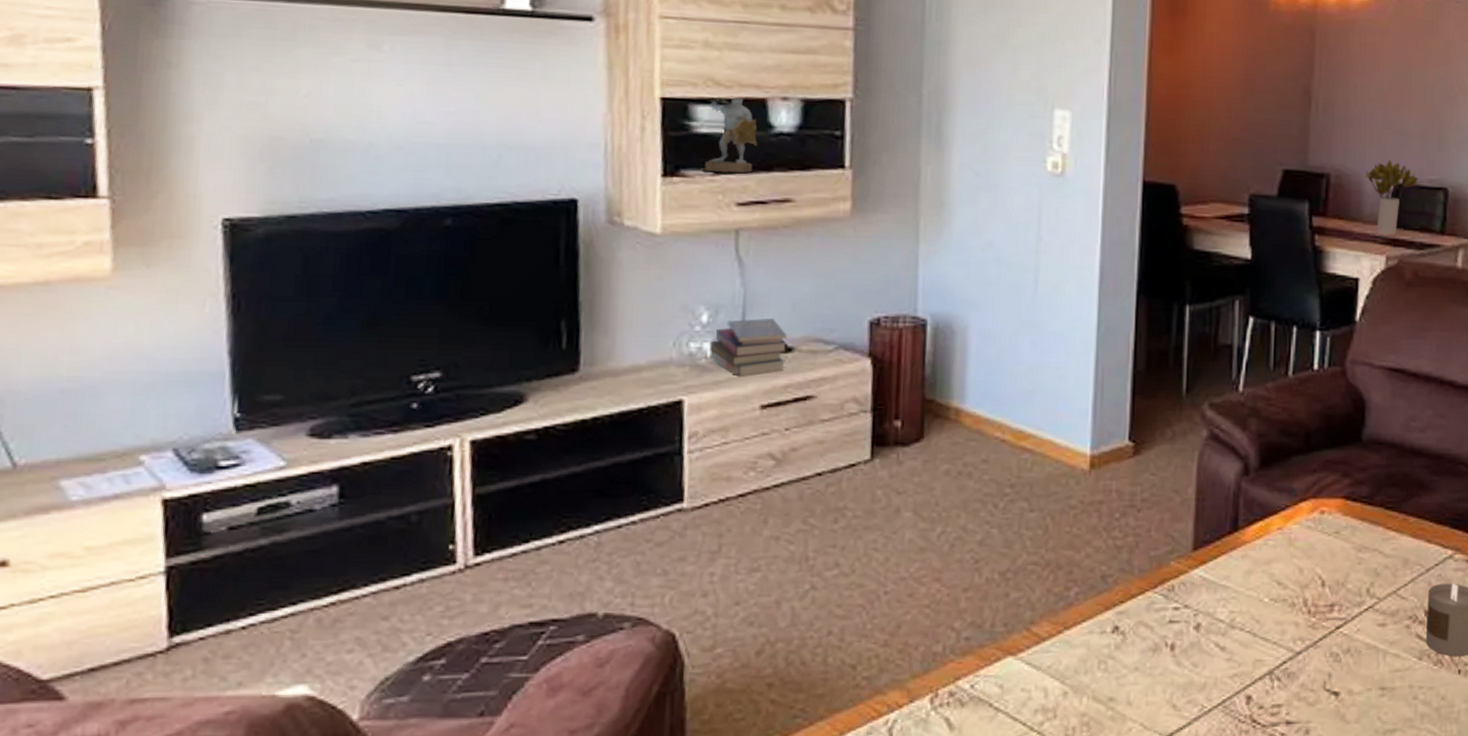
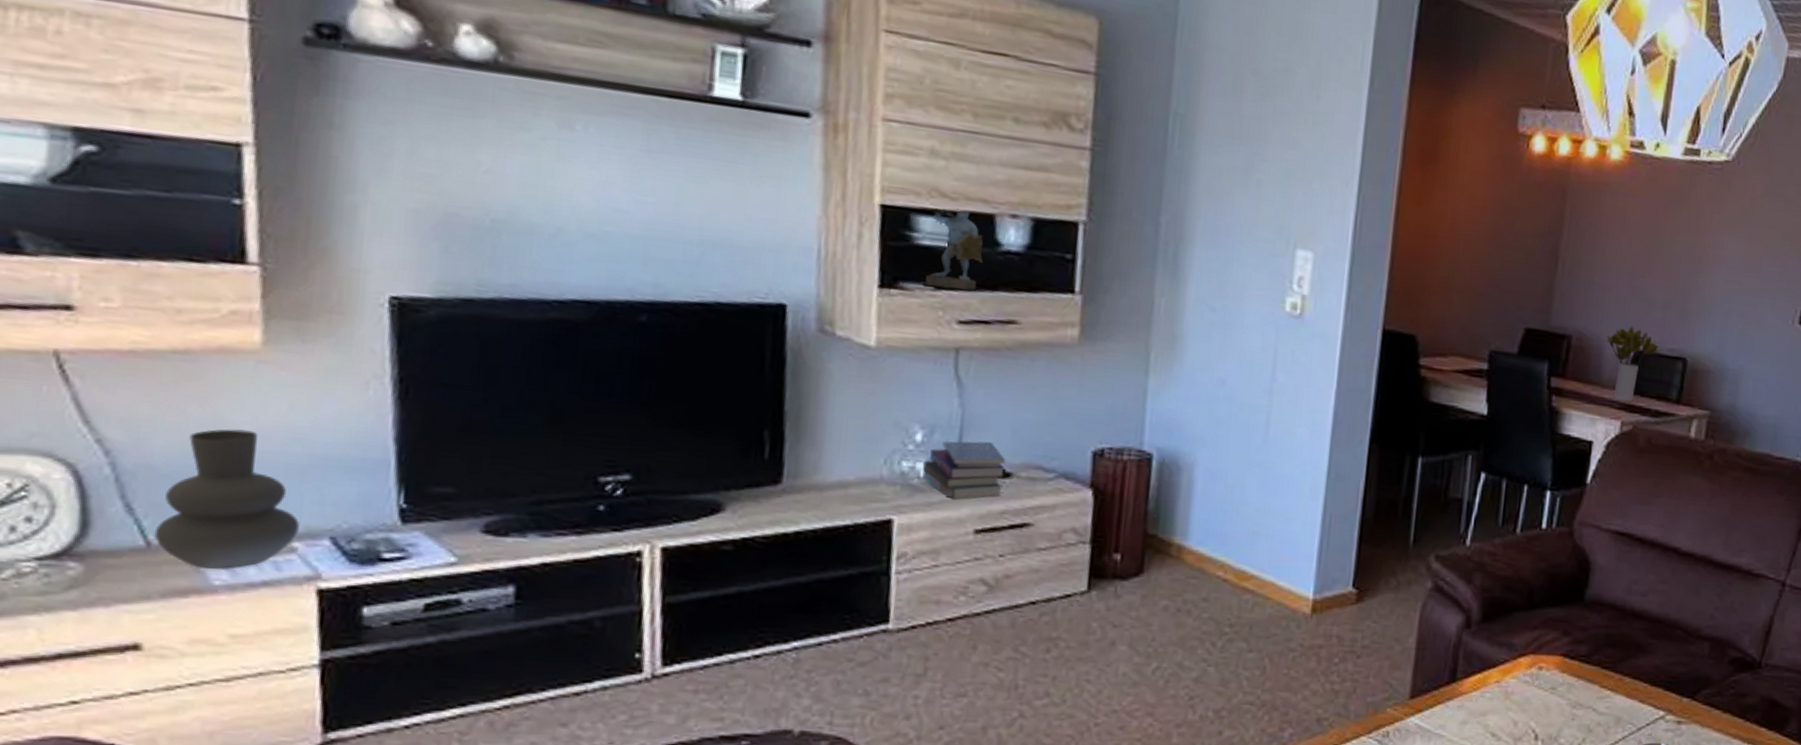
vase: none [19,352,146,485] -> present [154,429,299,569]

